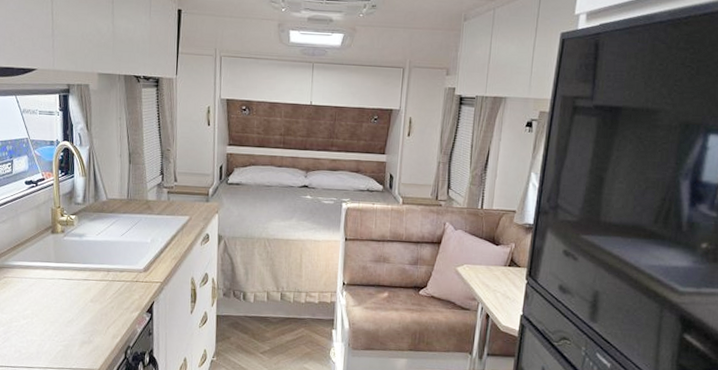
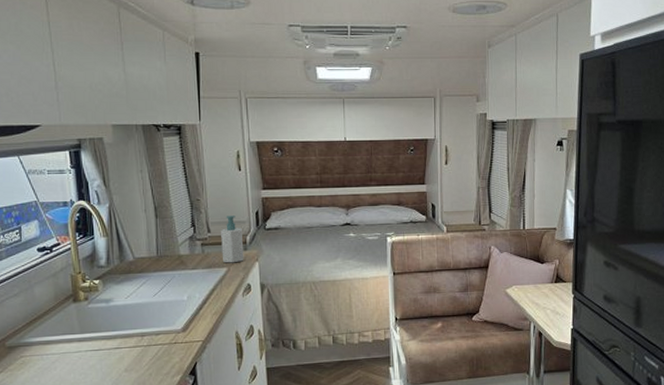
soap bottle: none [185,167,206,213] -> present [221,216,244,263]

